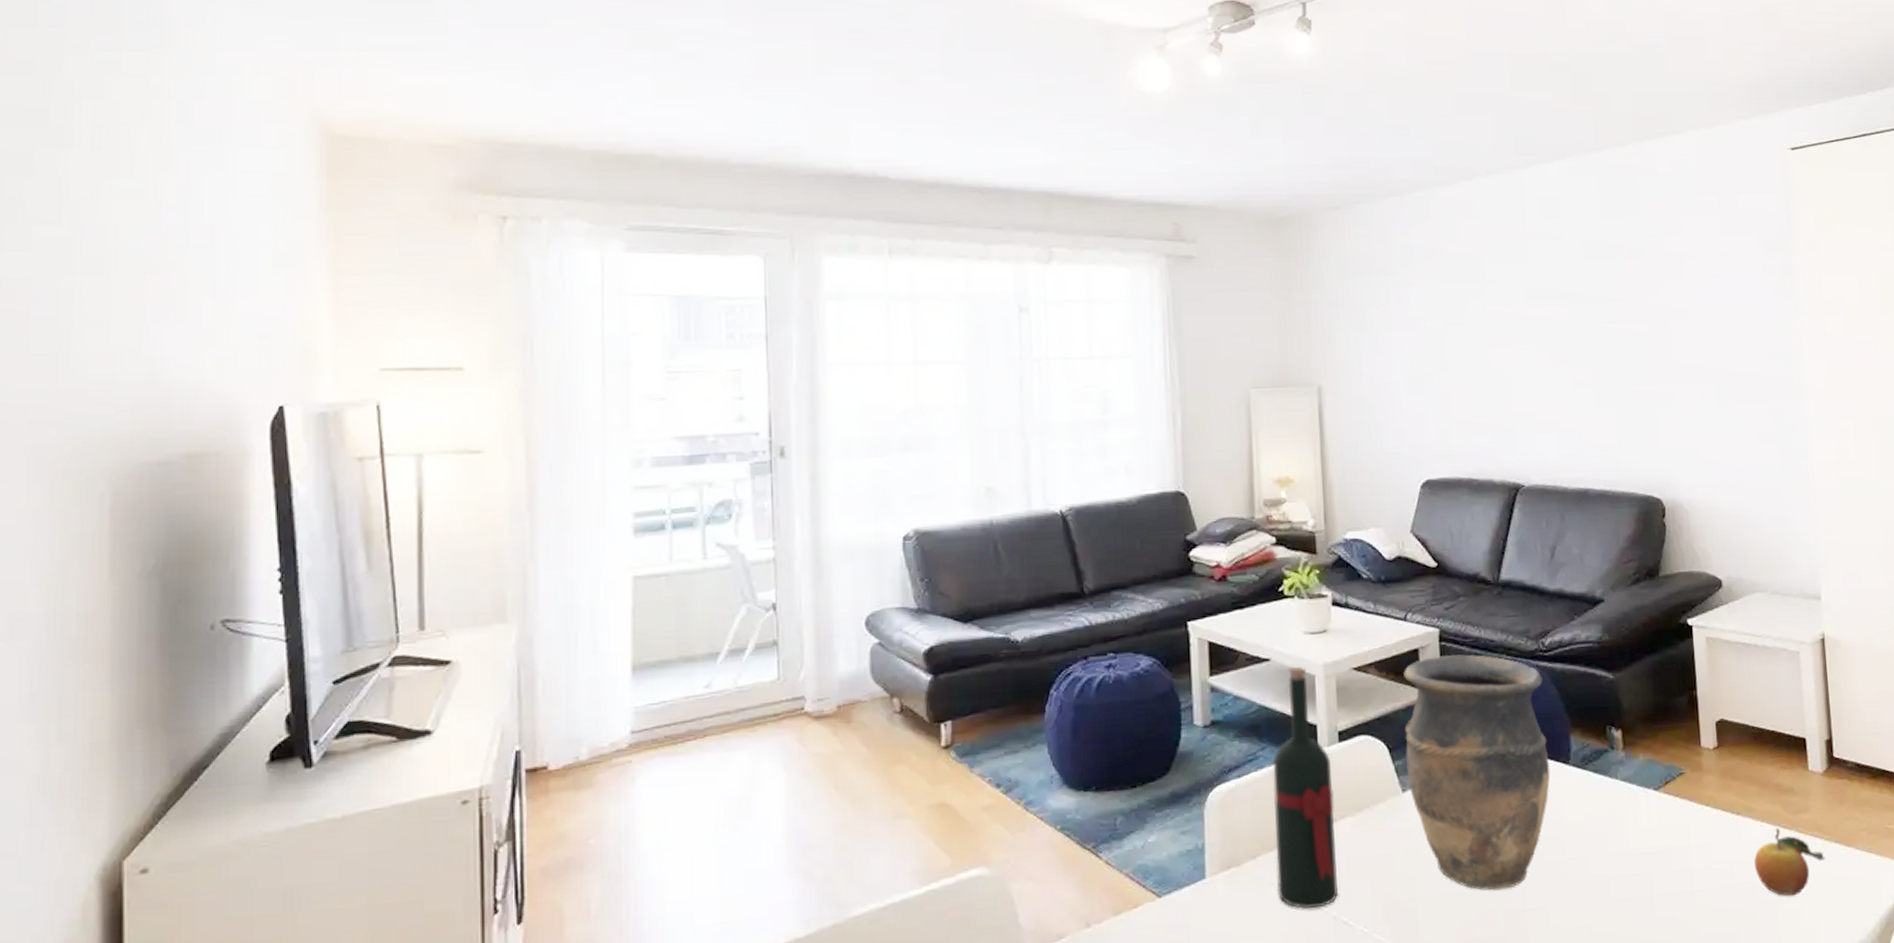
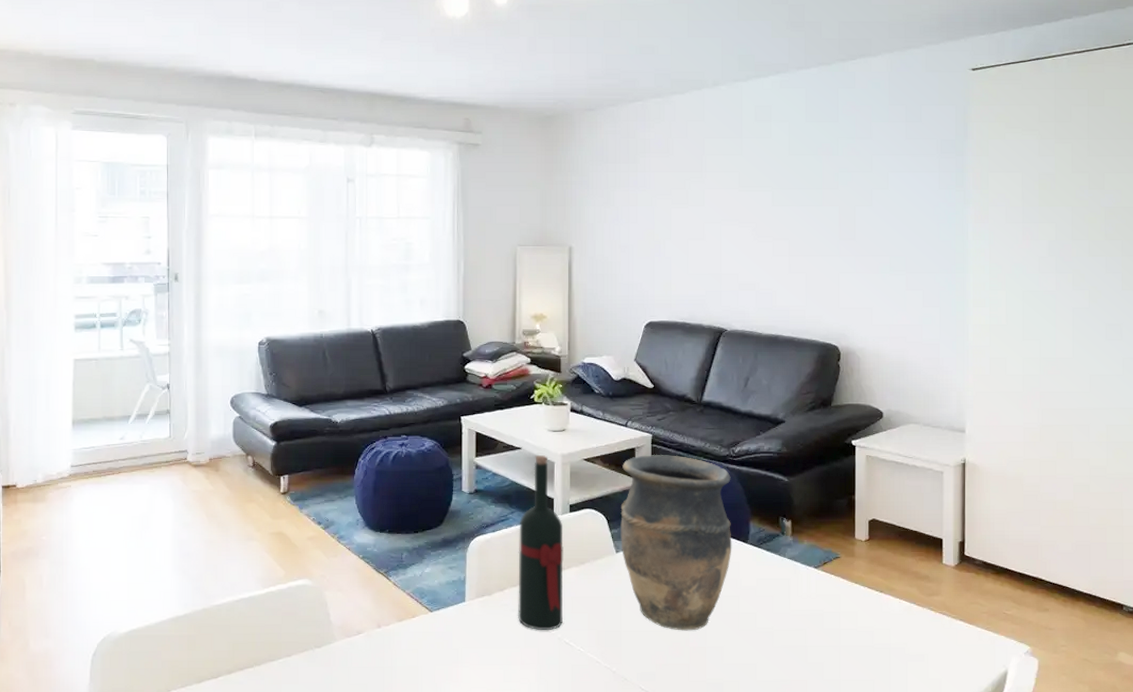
fruit: present [1753,828,1826,897] -> none [891,605,951,658]

